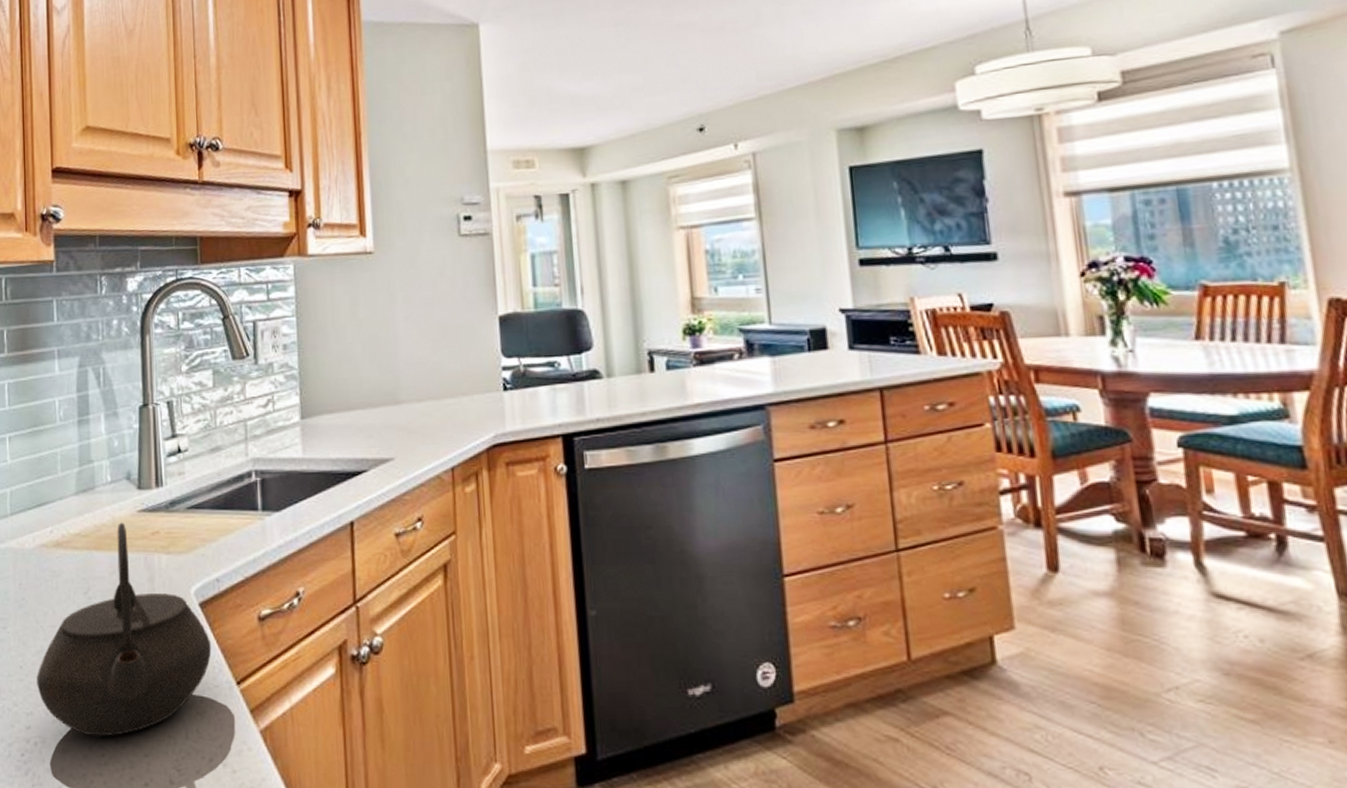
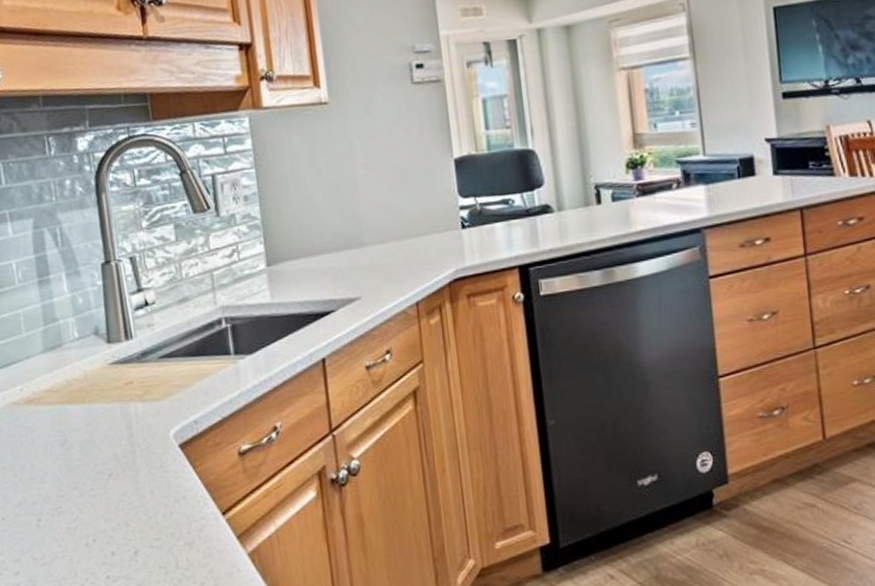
kettle: present [37,522,212,737] -> none [20,375,195,575]

